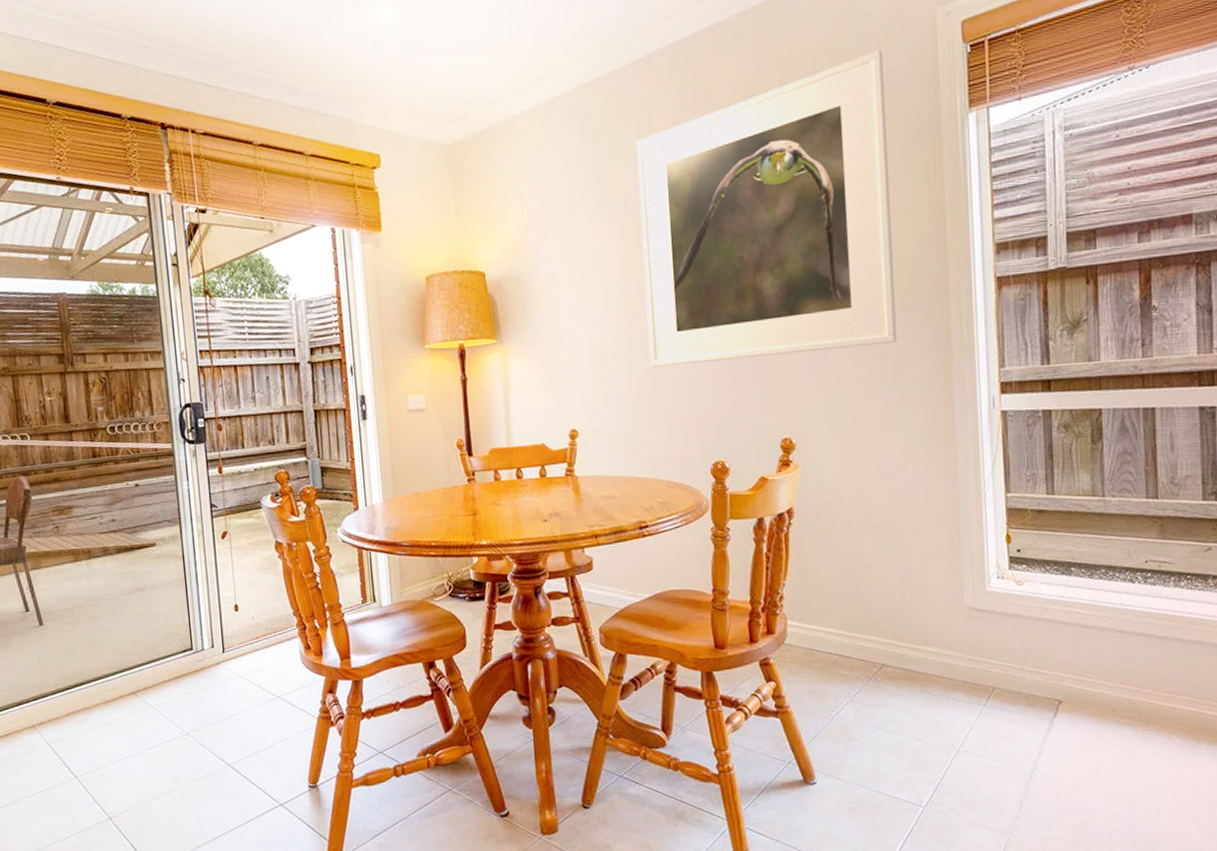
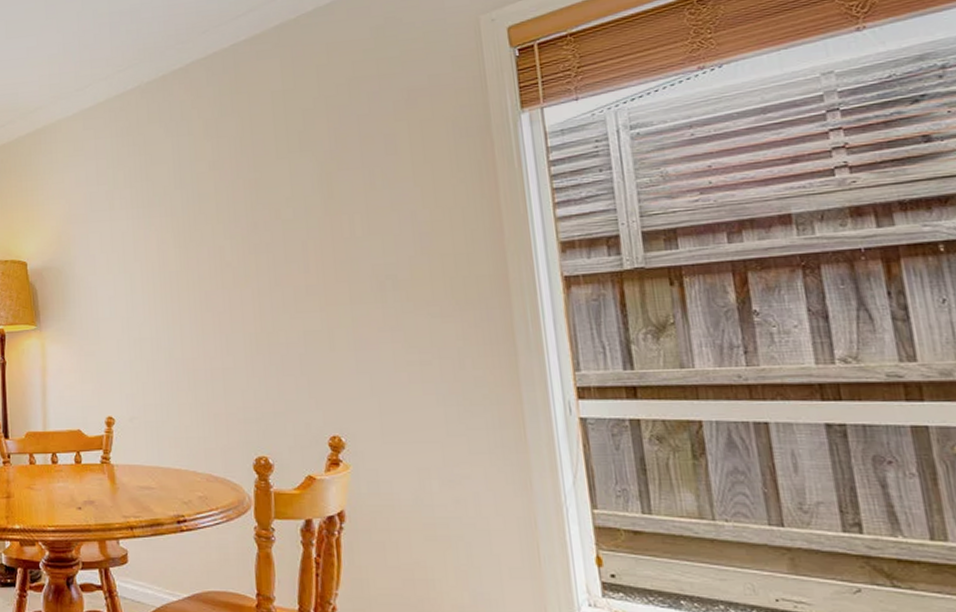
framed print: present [636,50,897,367] -> none [176,56,455,358]

